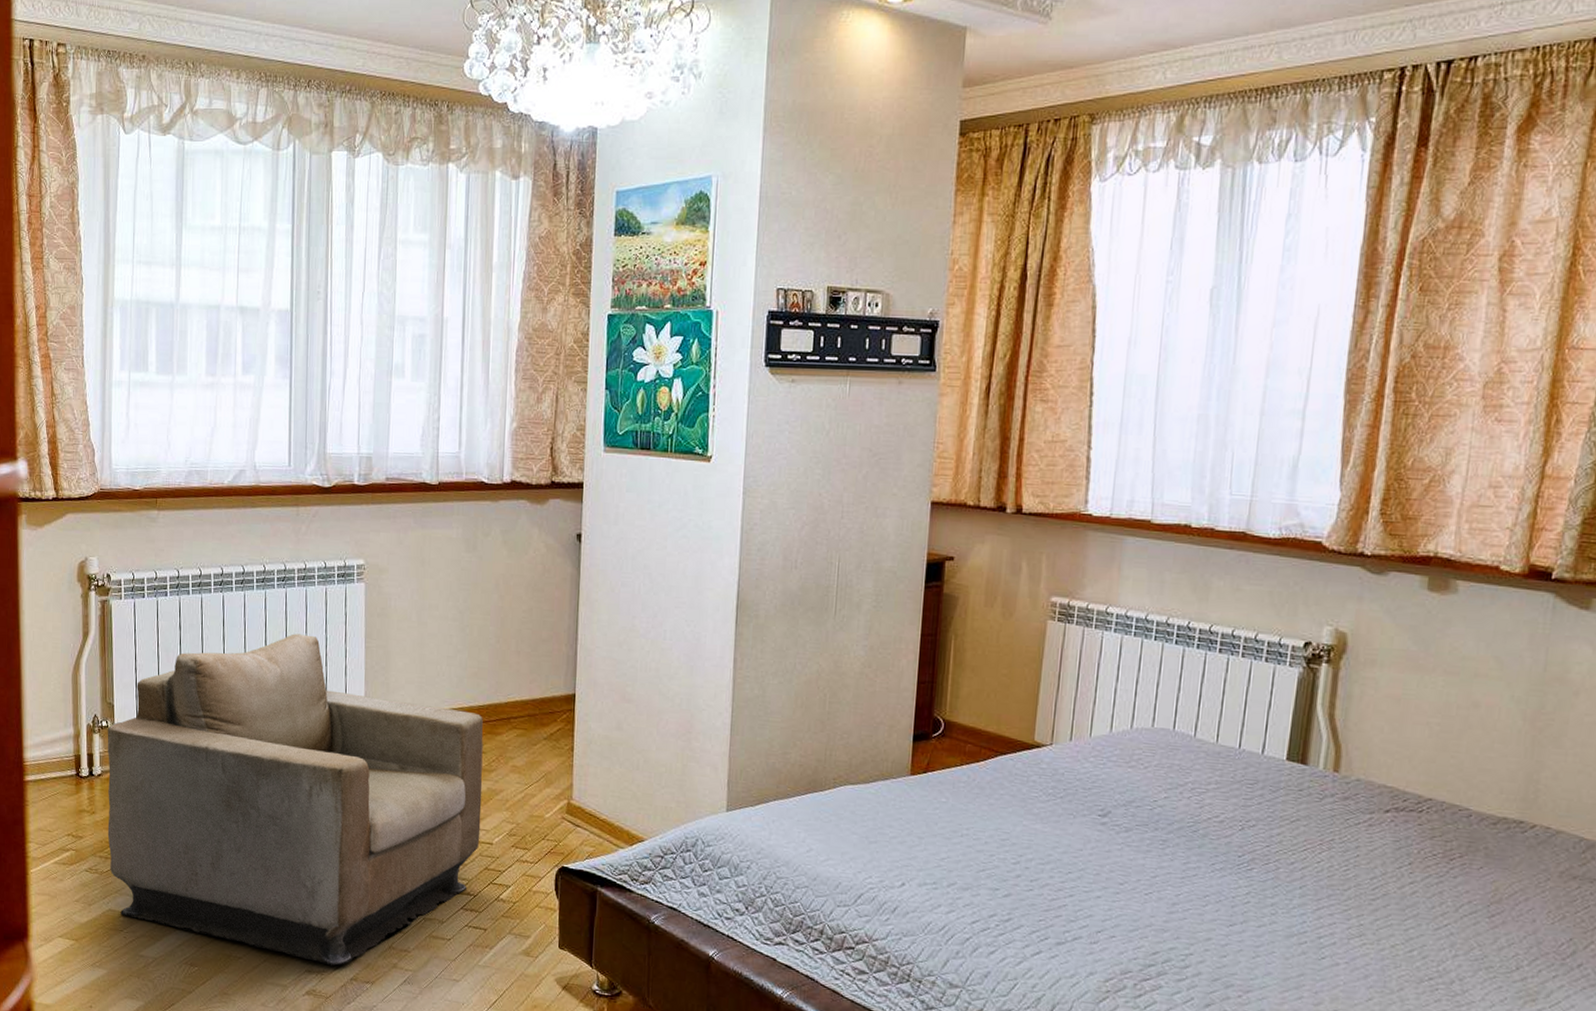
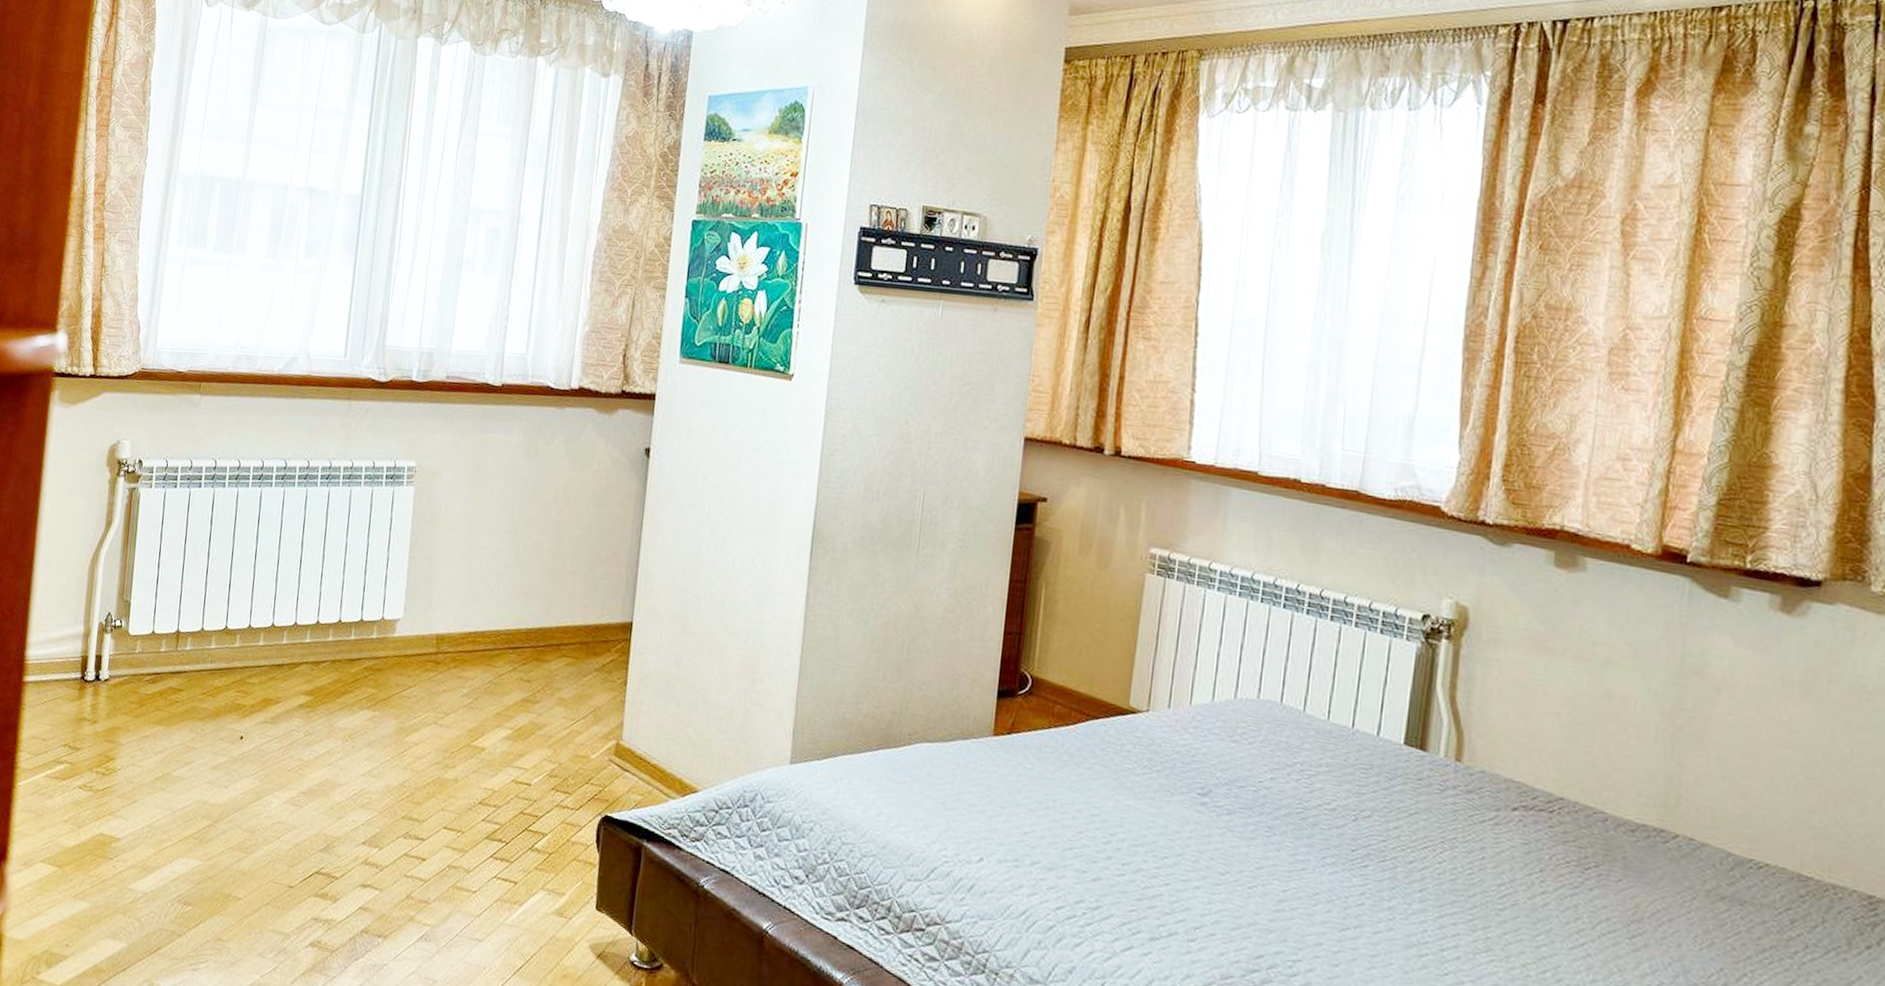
armchair: present [107,633,483,966] -> none [106,537,531,915]

